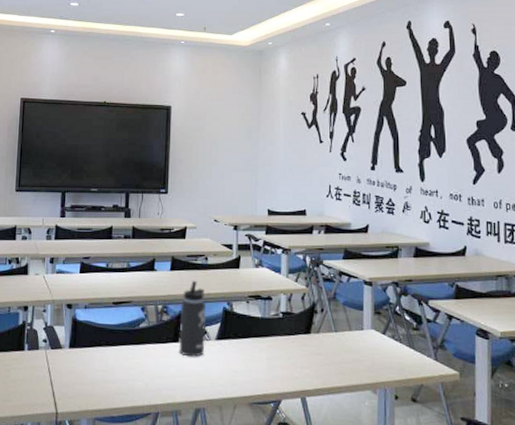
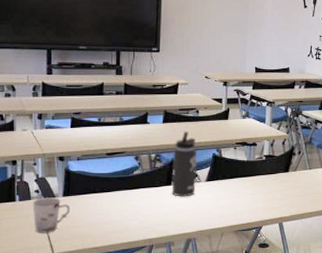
cup: none [39,348,76,389] -> present [32,197,71,233]

